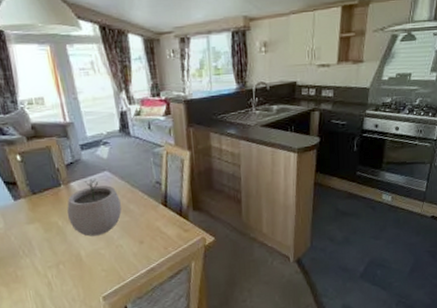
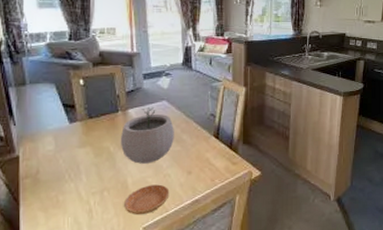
saucer: none [81,255,124,286] -> present [124,184,170,216]

